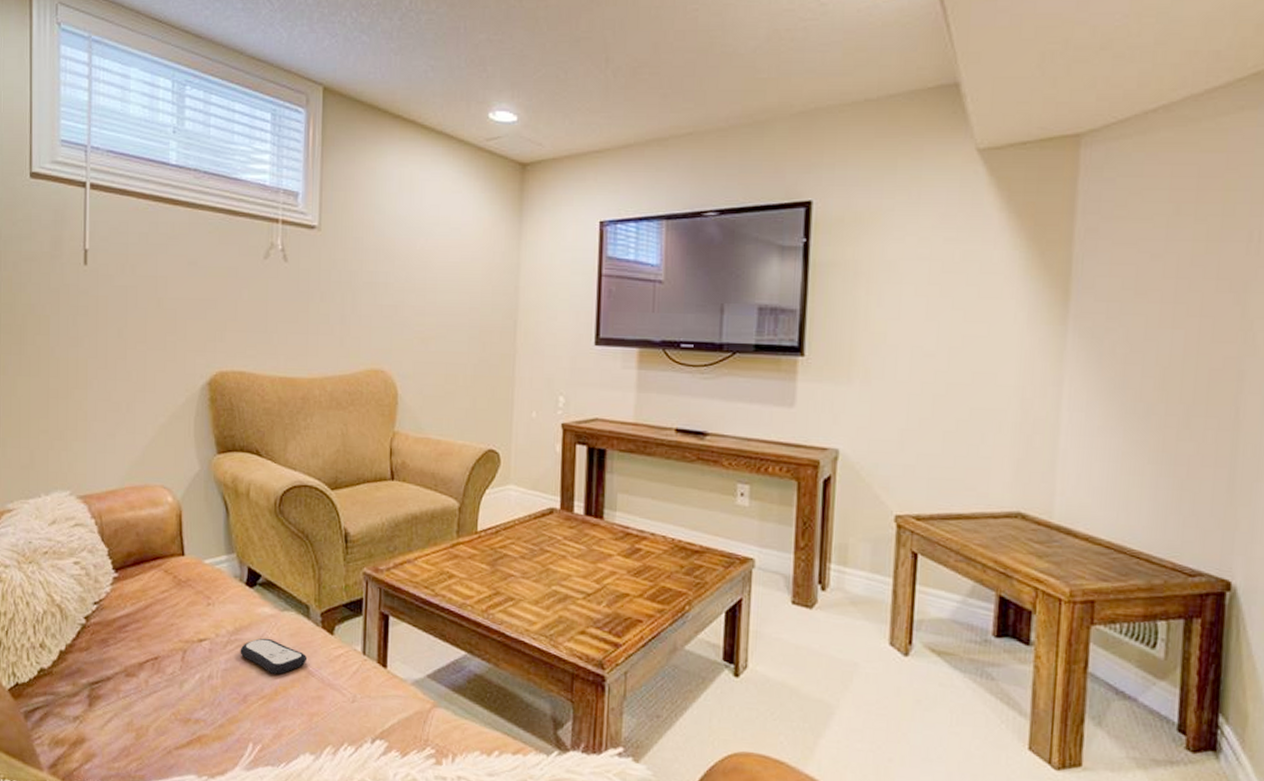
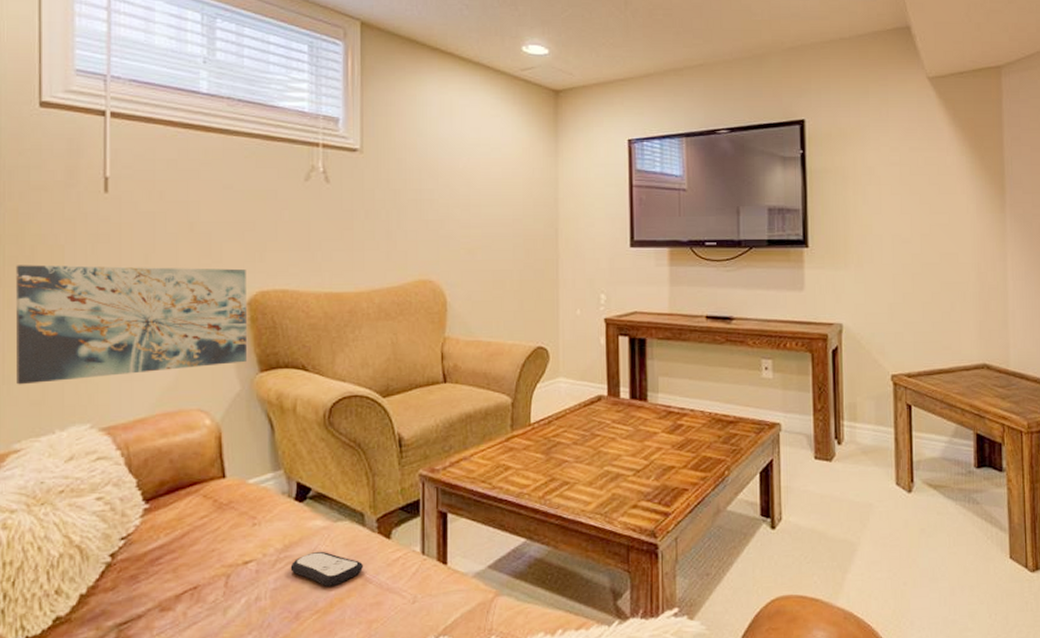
wall art: none [9,333,207,449] -> present [15,265,246,385]

